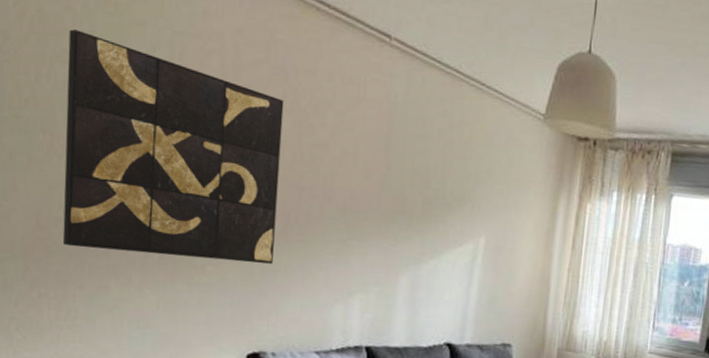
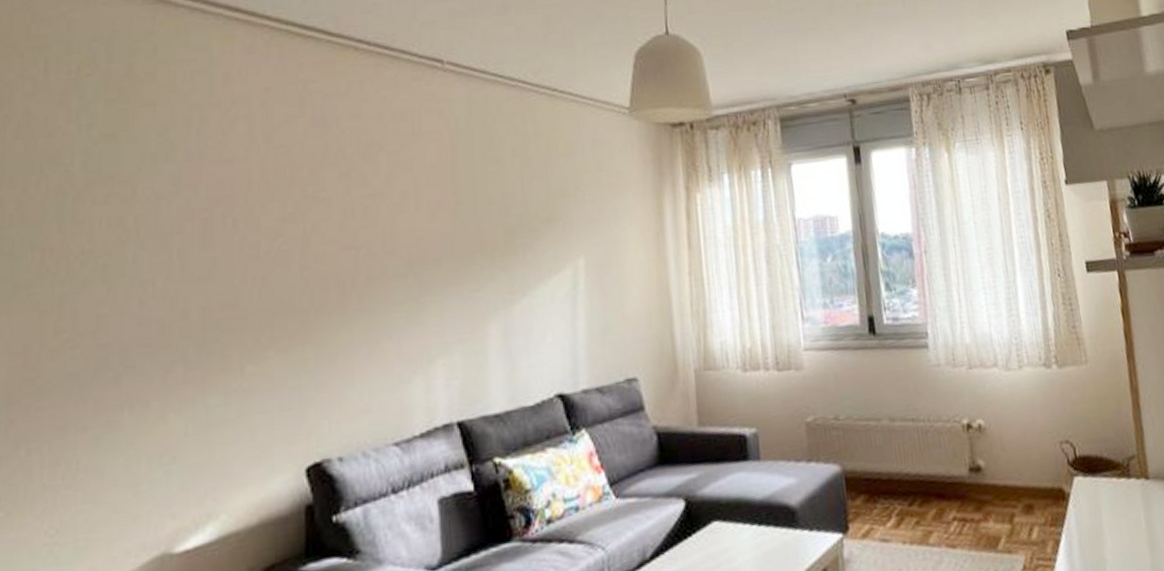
wall art: present [62,29,284,264] -> none [58,125,329,381]

